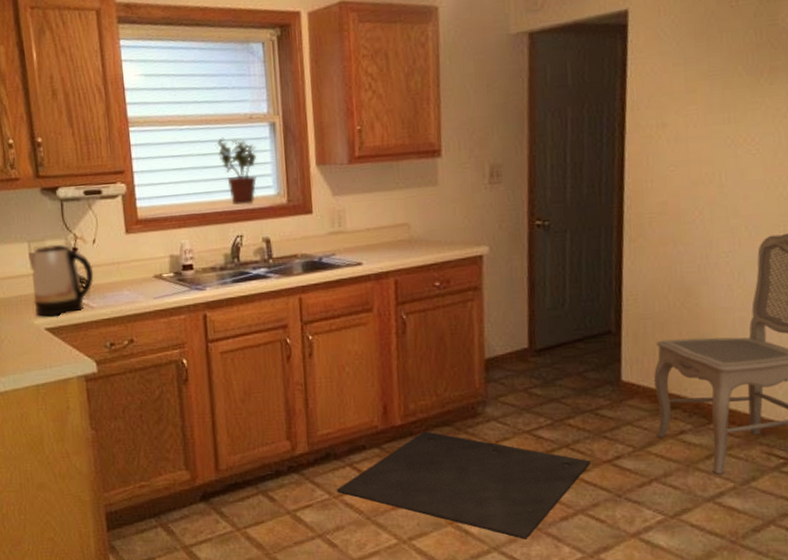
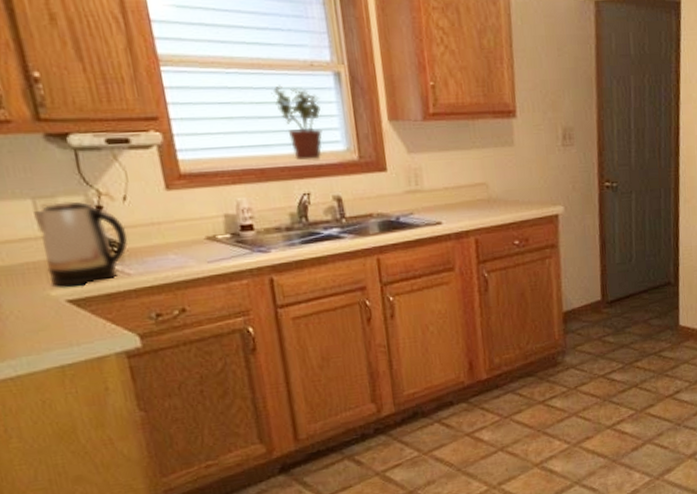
door mat: present [336,431,591,539] -> none [425,382,655,471]

